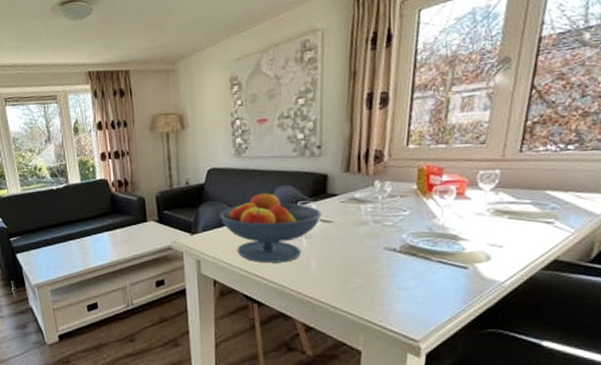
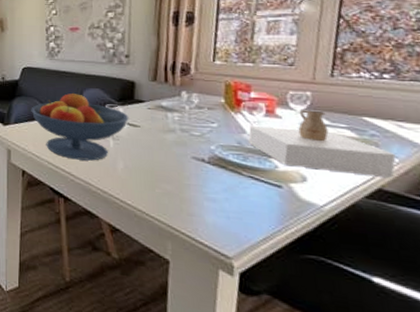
vase: none [438,188,572,249] -> present [248,110,396,178]

